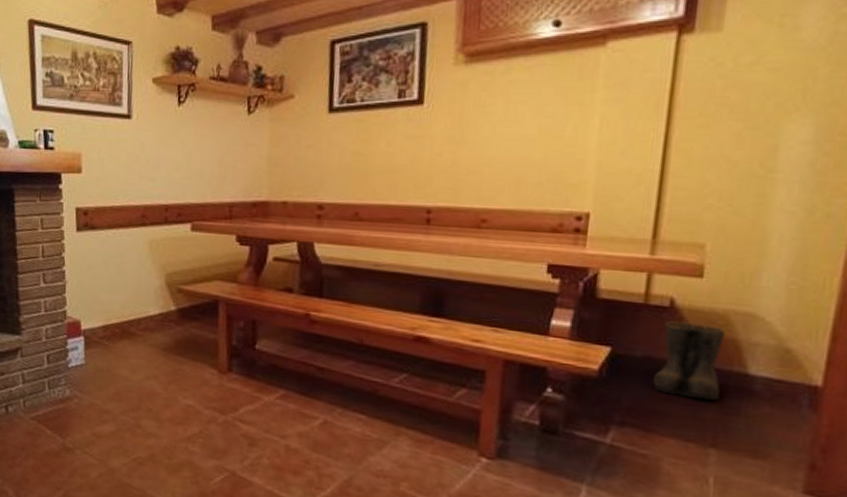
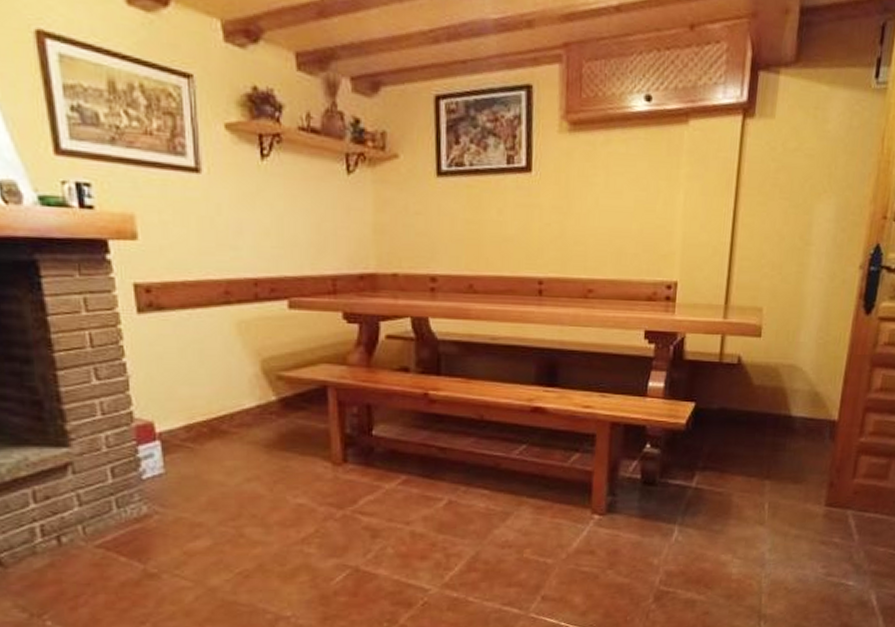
boots: present [653,321,725,401] -> none [726,376,776,441]

